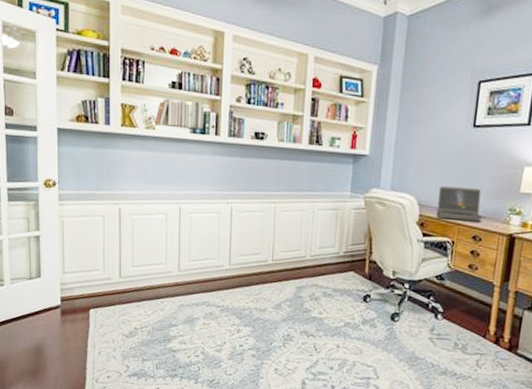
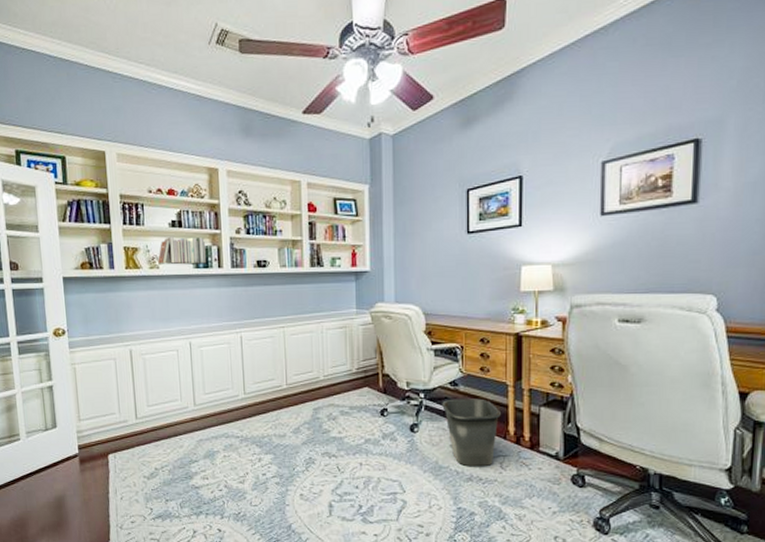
waste bin: none [425,292,484,362] -> present [442,398,501,467]
laptop computer: present [436,186,482,223] -> none [441,292,487,326]

